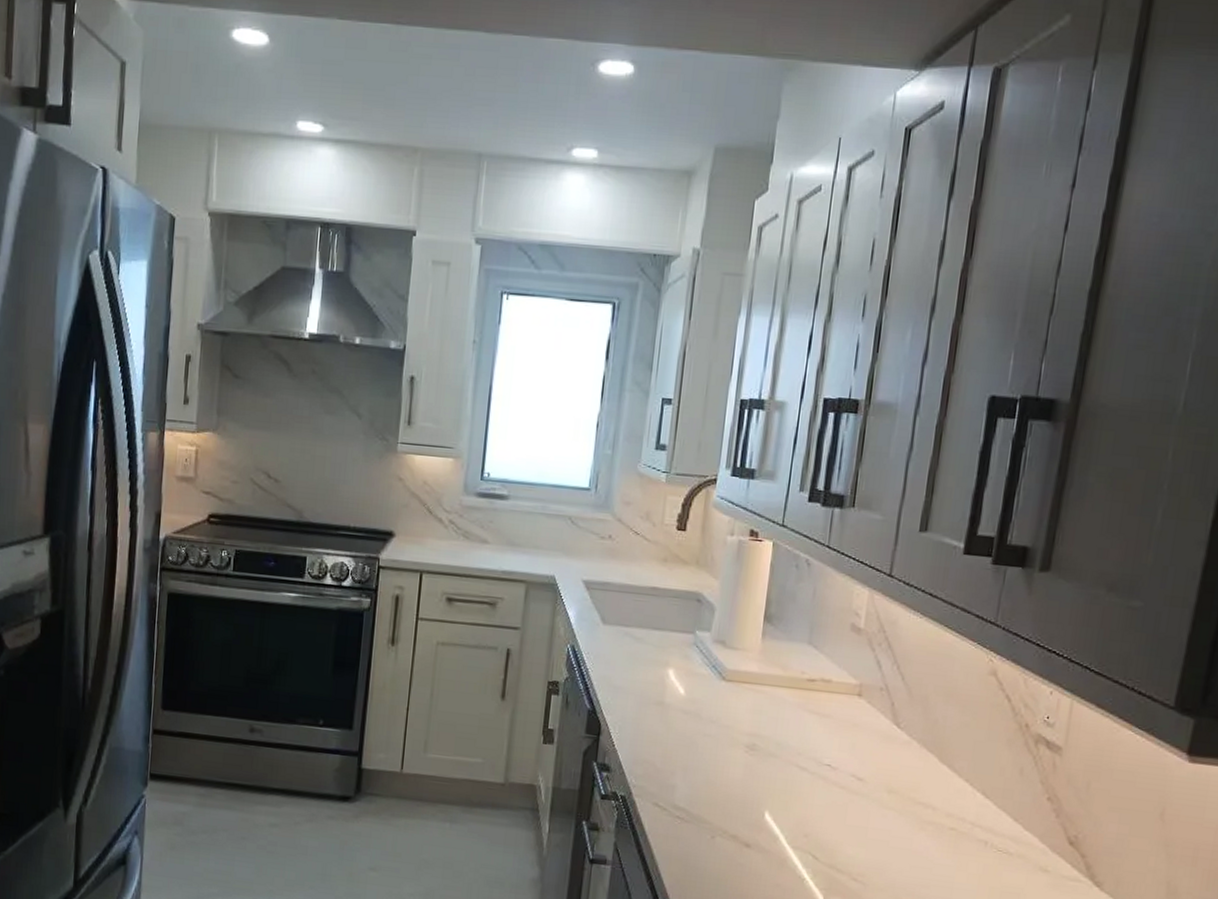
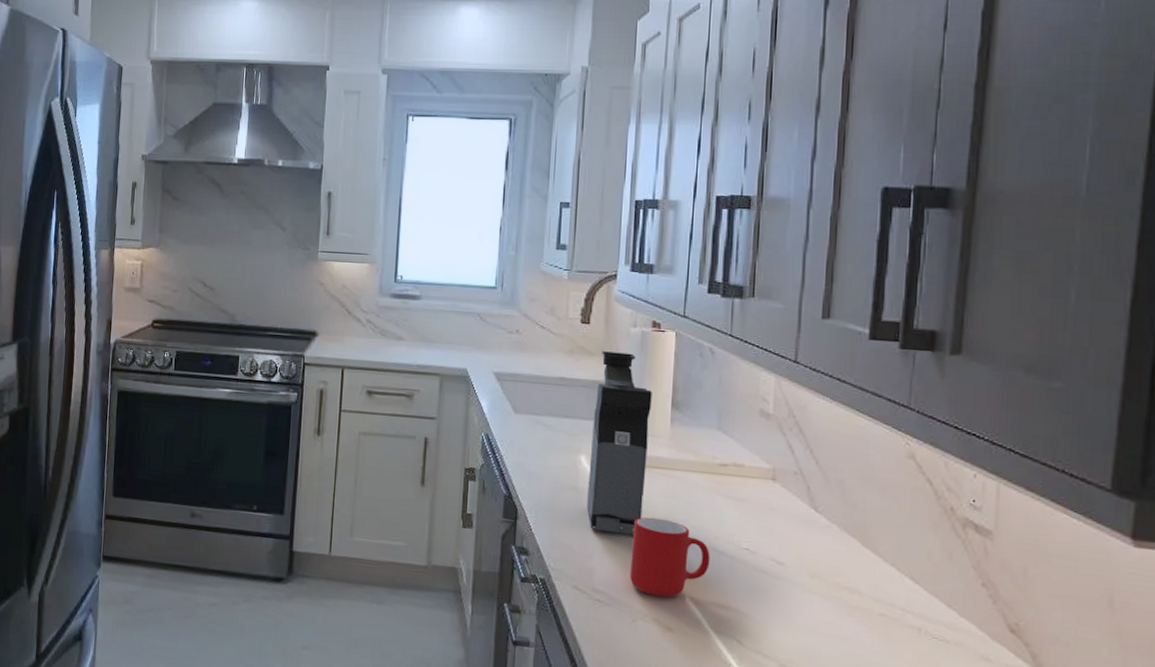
coffee maker: none [672,560,745,751] -> present [587,351,652,535]
cup: none [711,733,793,814] -> present [630,517,710,597]

